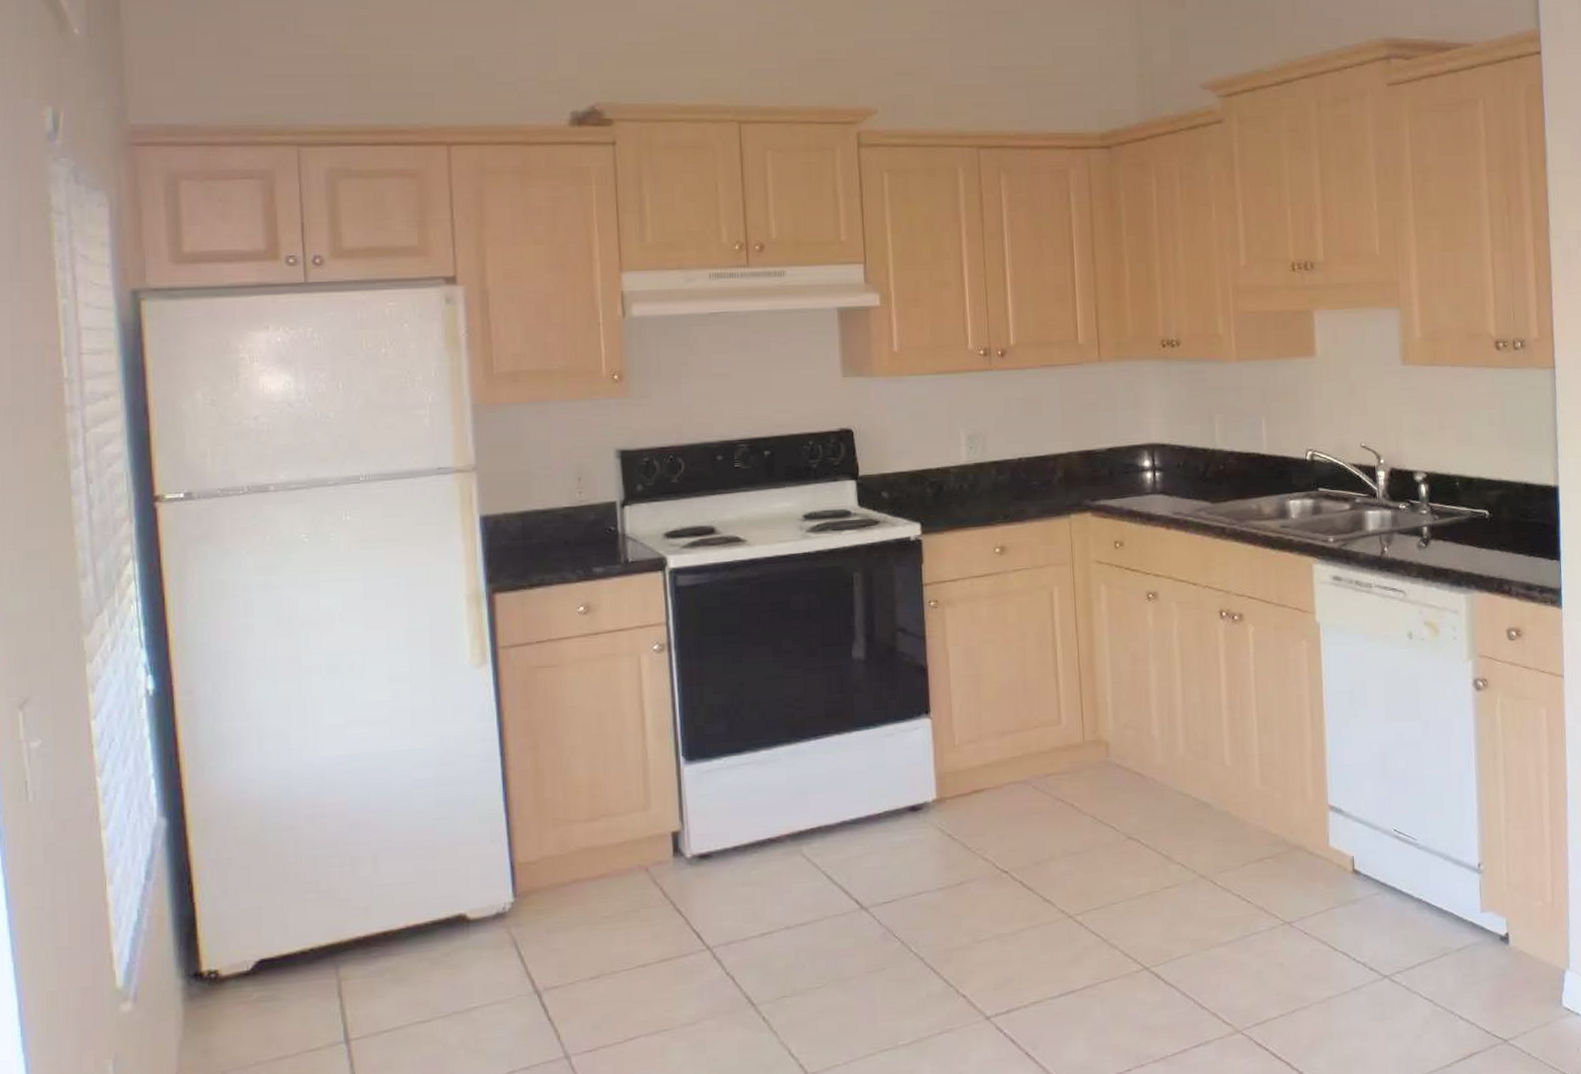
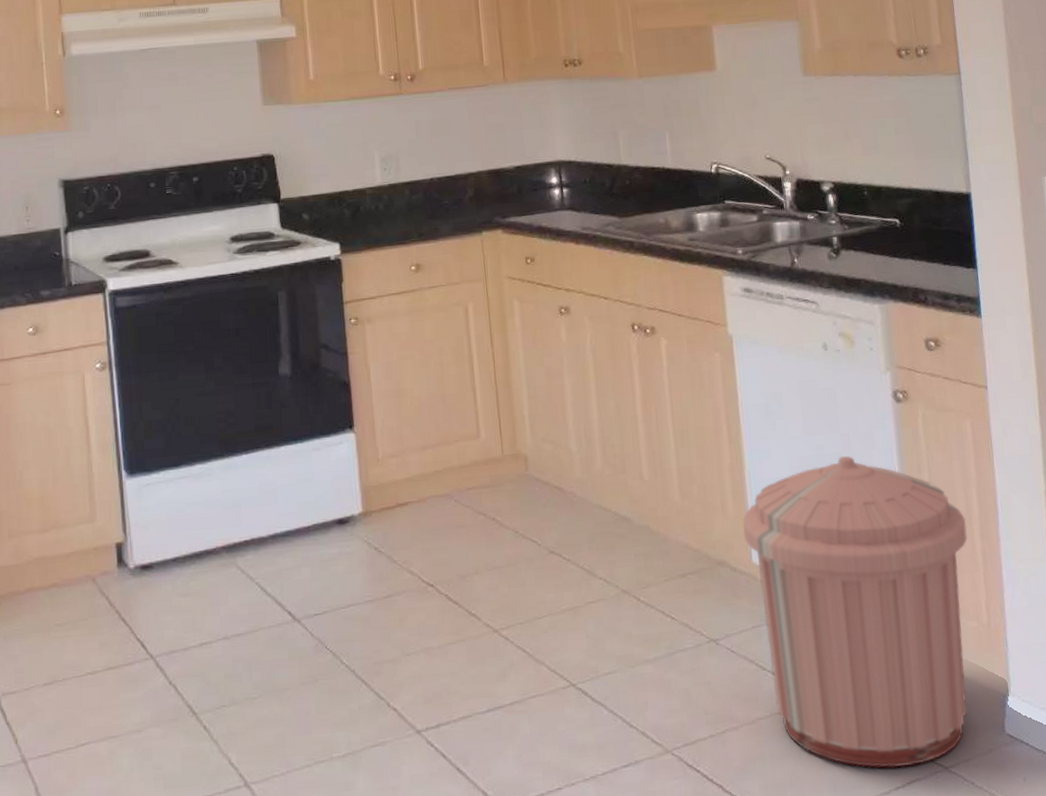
trash can: none [1322,742,1537,1042] -> present [743,455,968,768]

